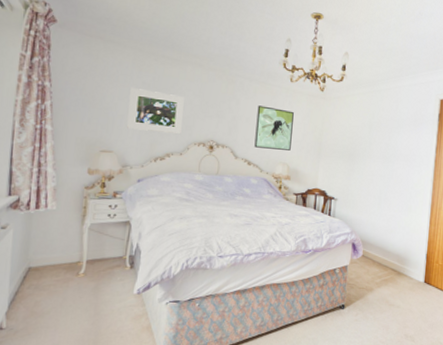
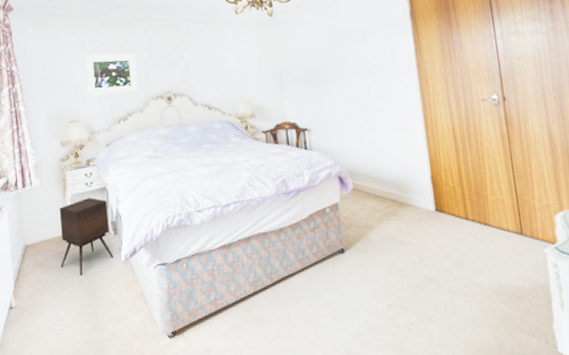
side table: none [66,229,128,304] -> present [59,198,114,276]
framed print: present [254,105,294,151] -> none [207,44,250,90]

